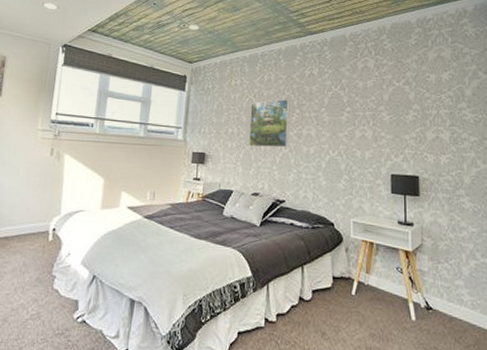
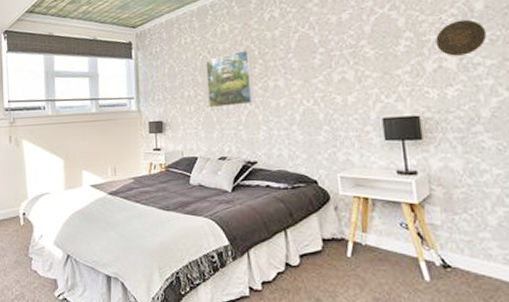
decorative plate: none [436,101,472,131] -> present [435,19,487,56]

